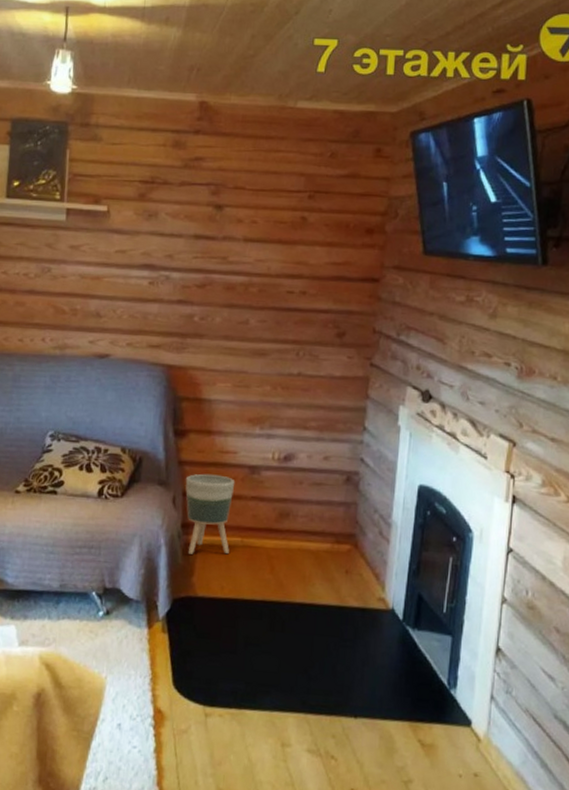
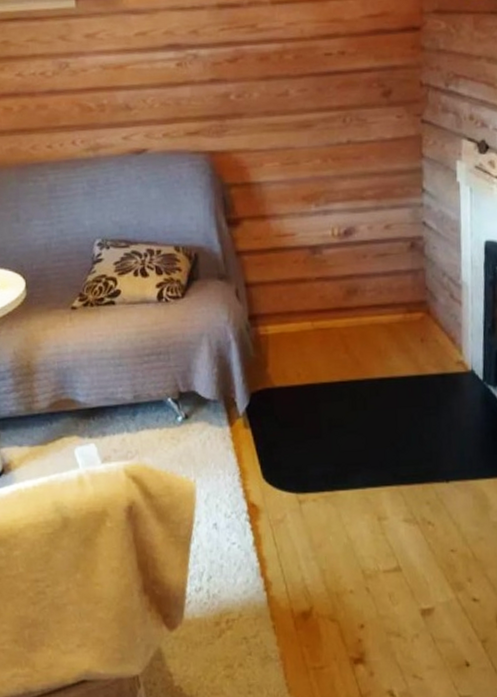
planter: present [185,473,235,555] -> none [245,260,301,346]

